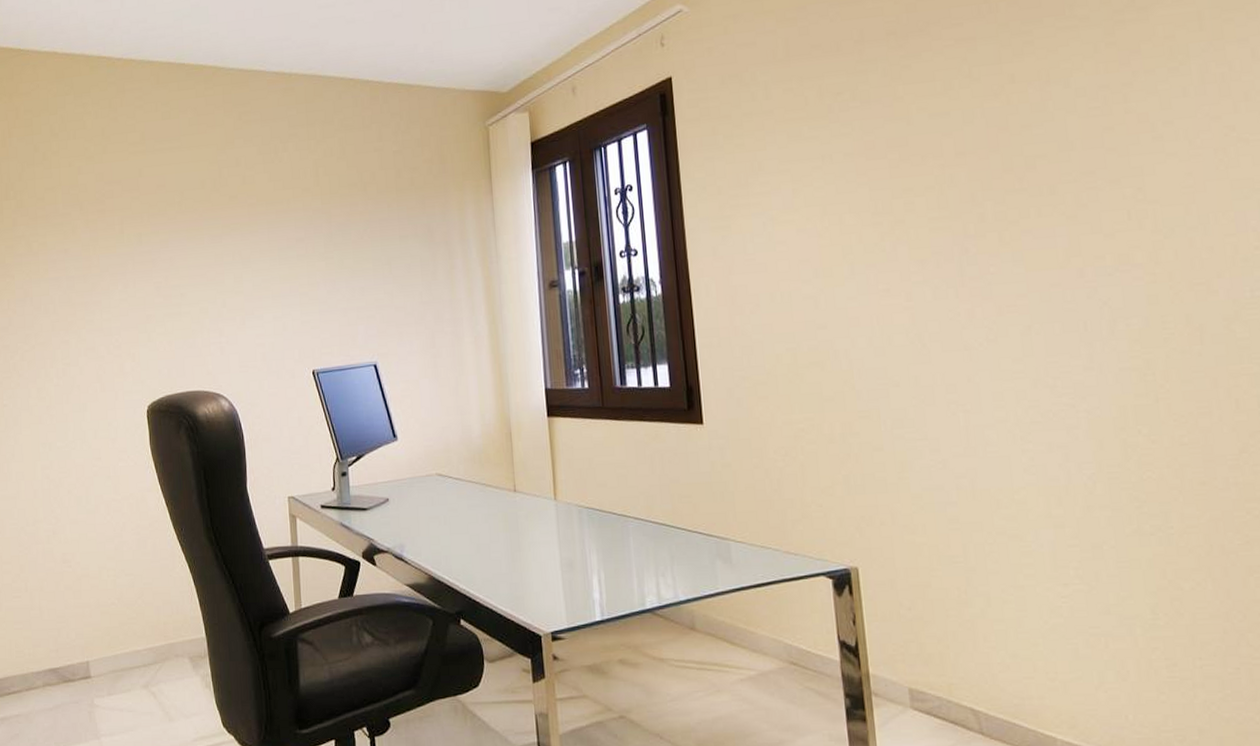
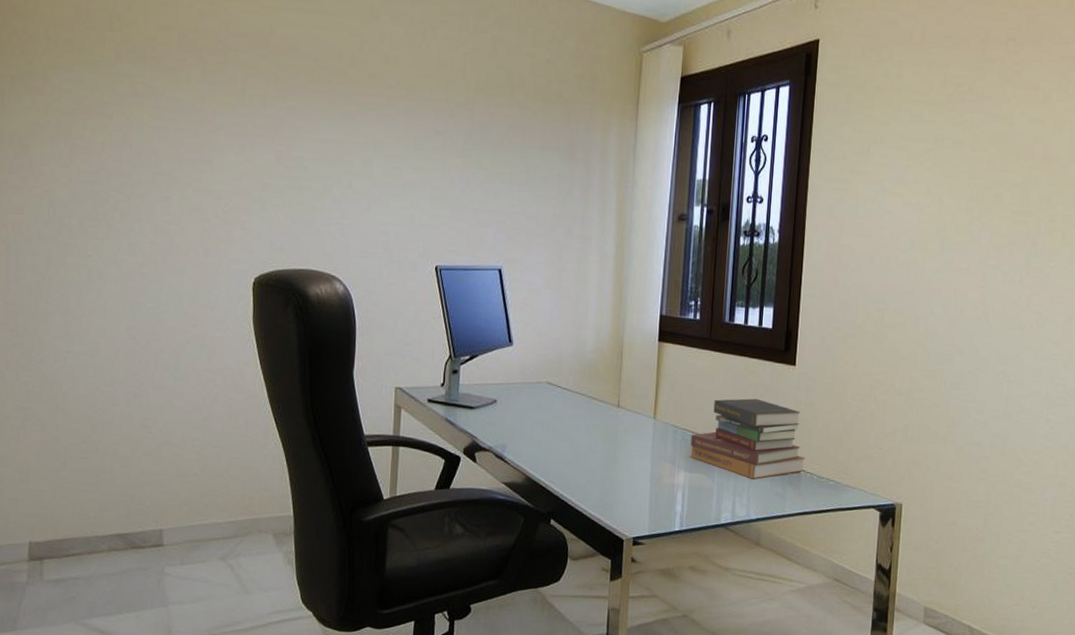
books: none [598,466,733,556] -> present [690,398,805,479]

